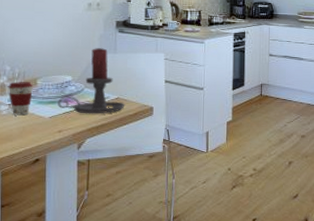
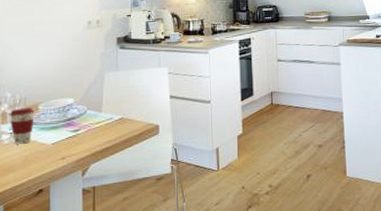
candle holder: present [58,48,125,114] -> none [60,67,130,138]

